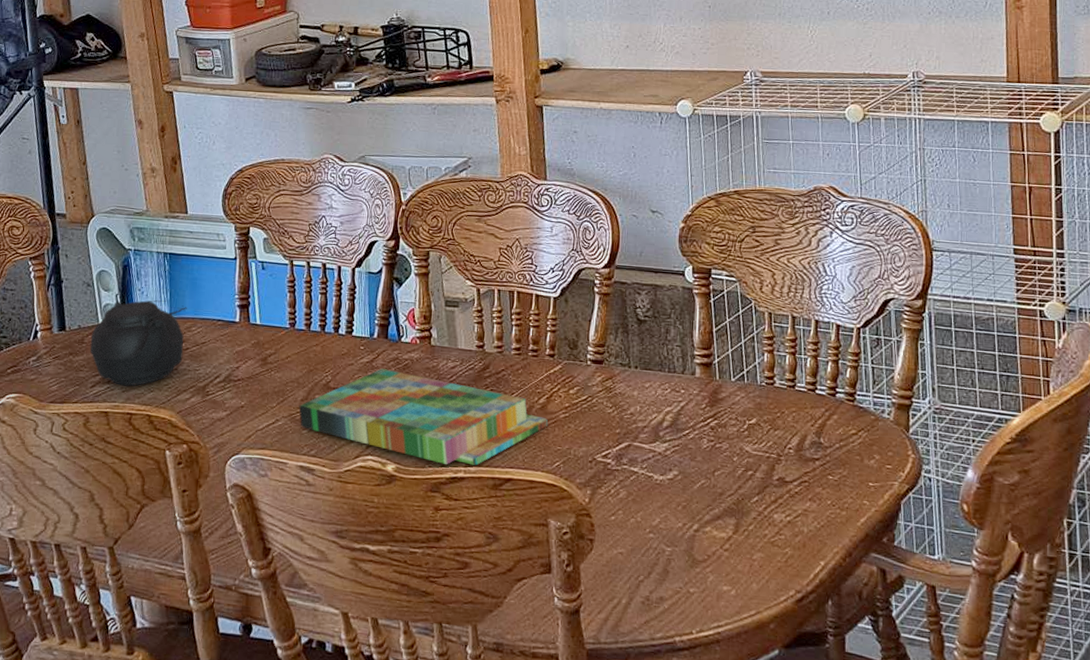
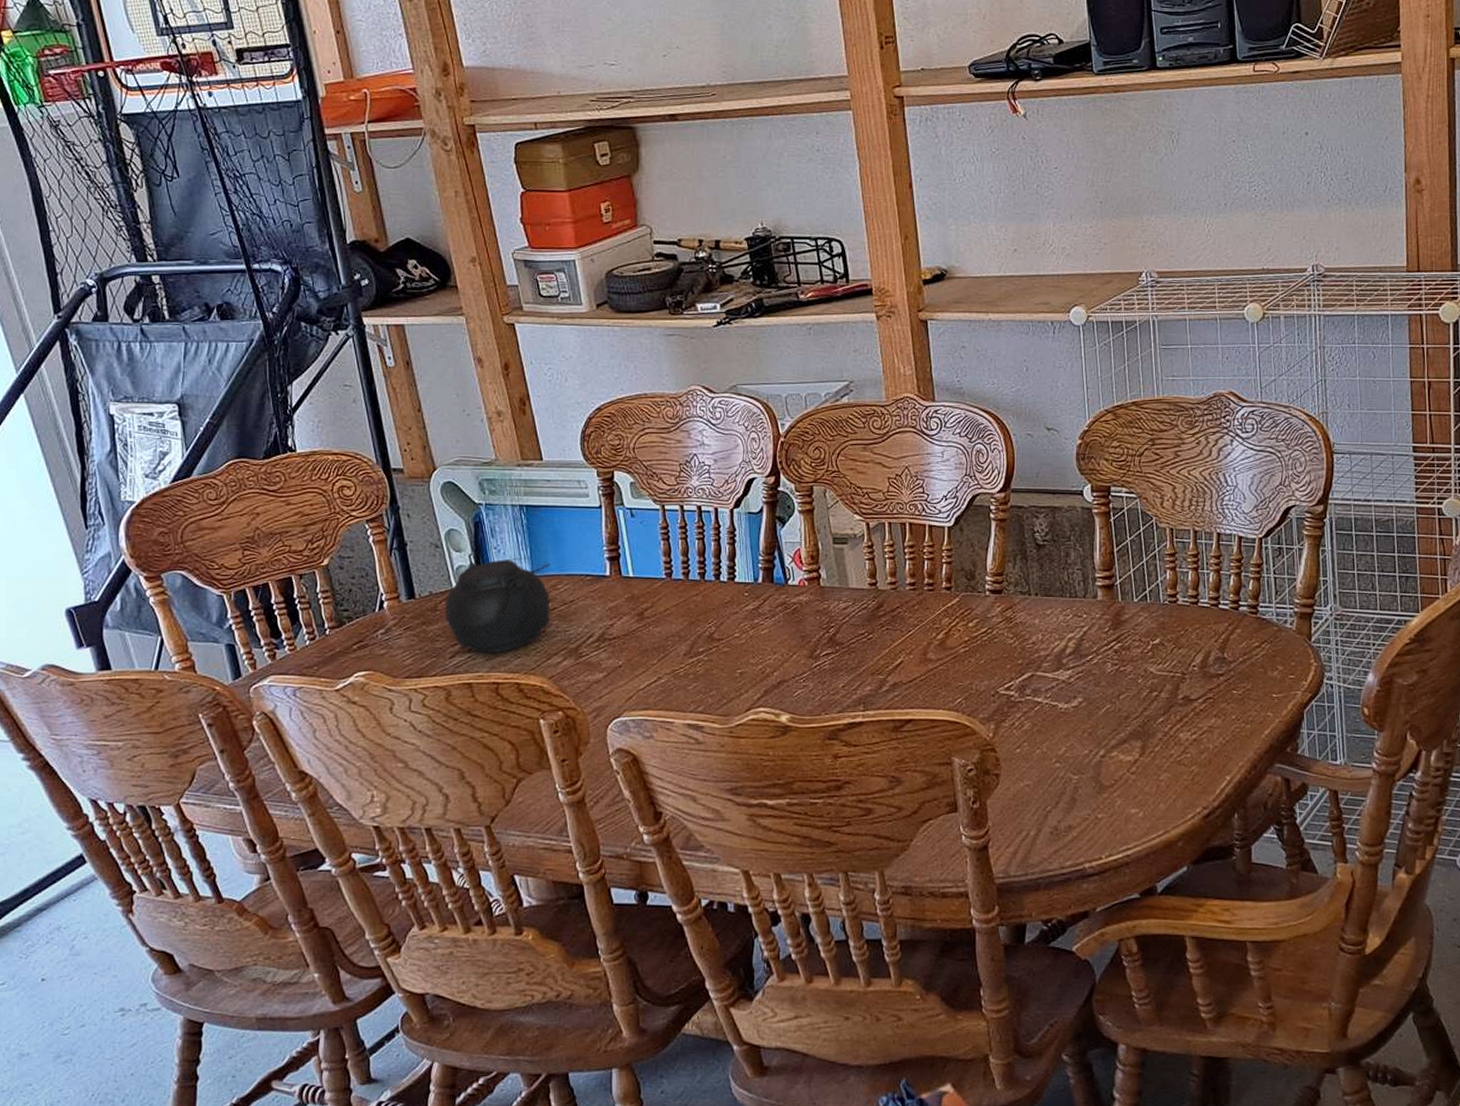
board game: present [299,368,548,466] -> none [682,615,948,710]

